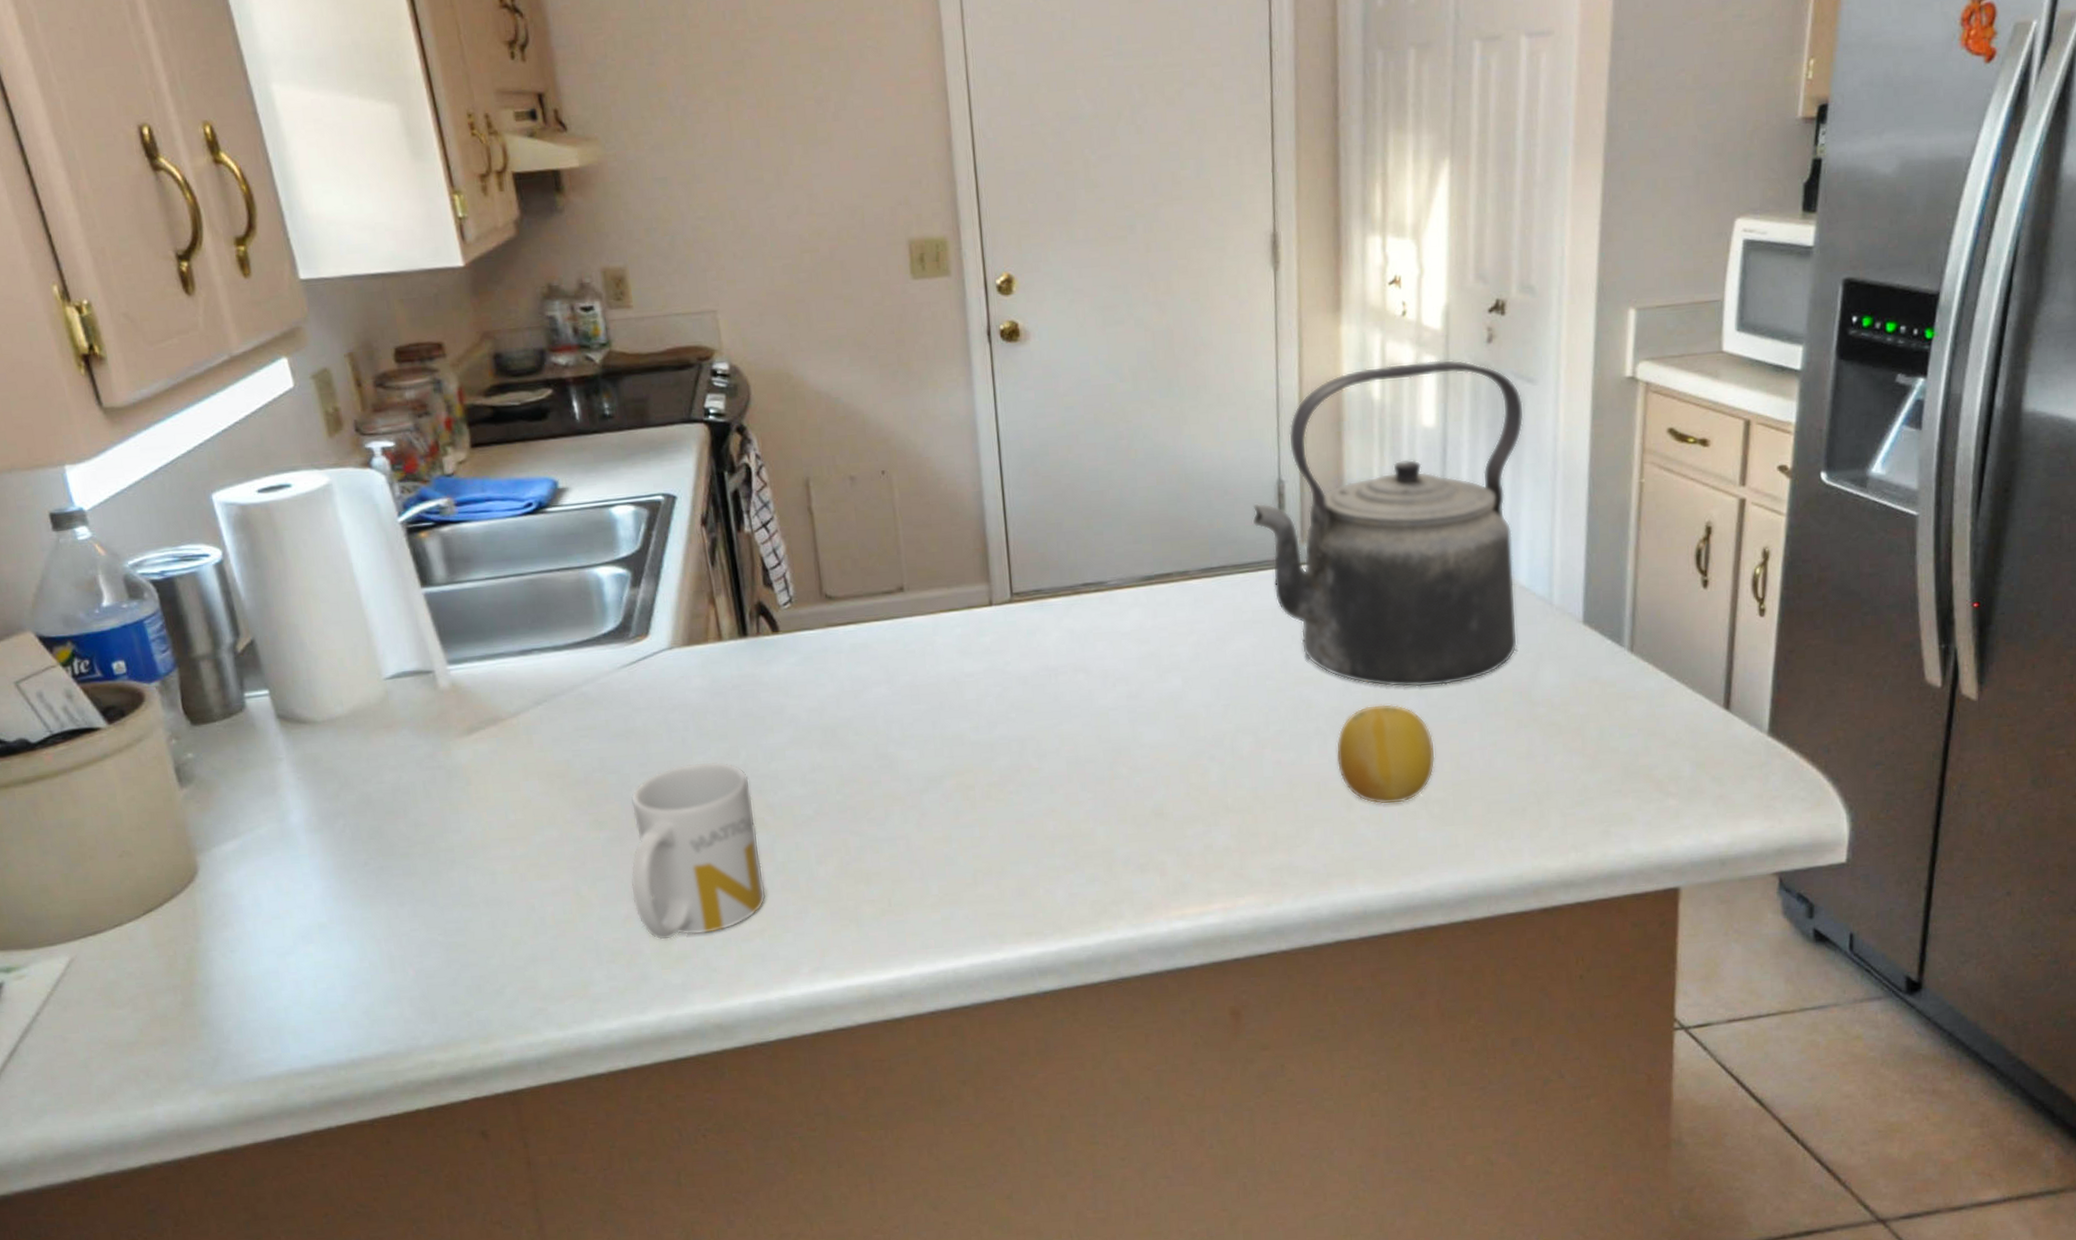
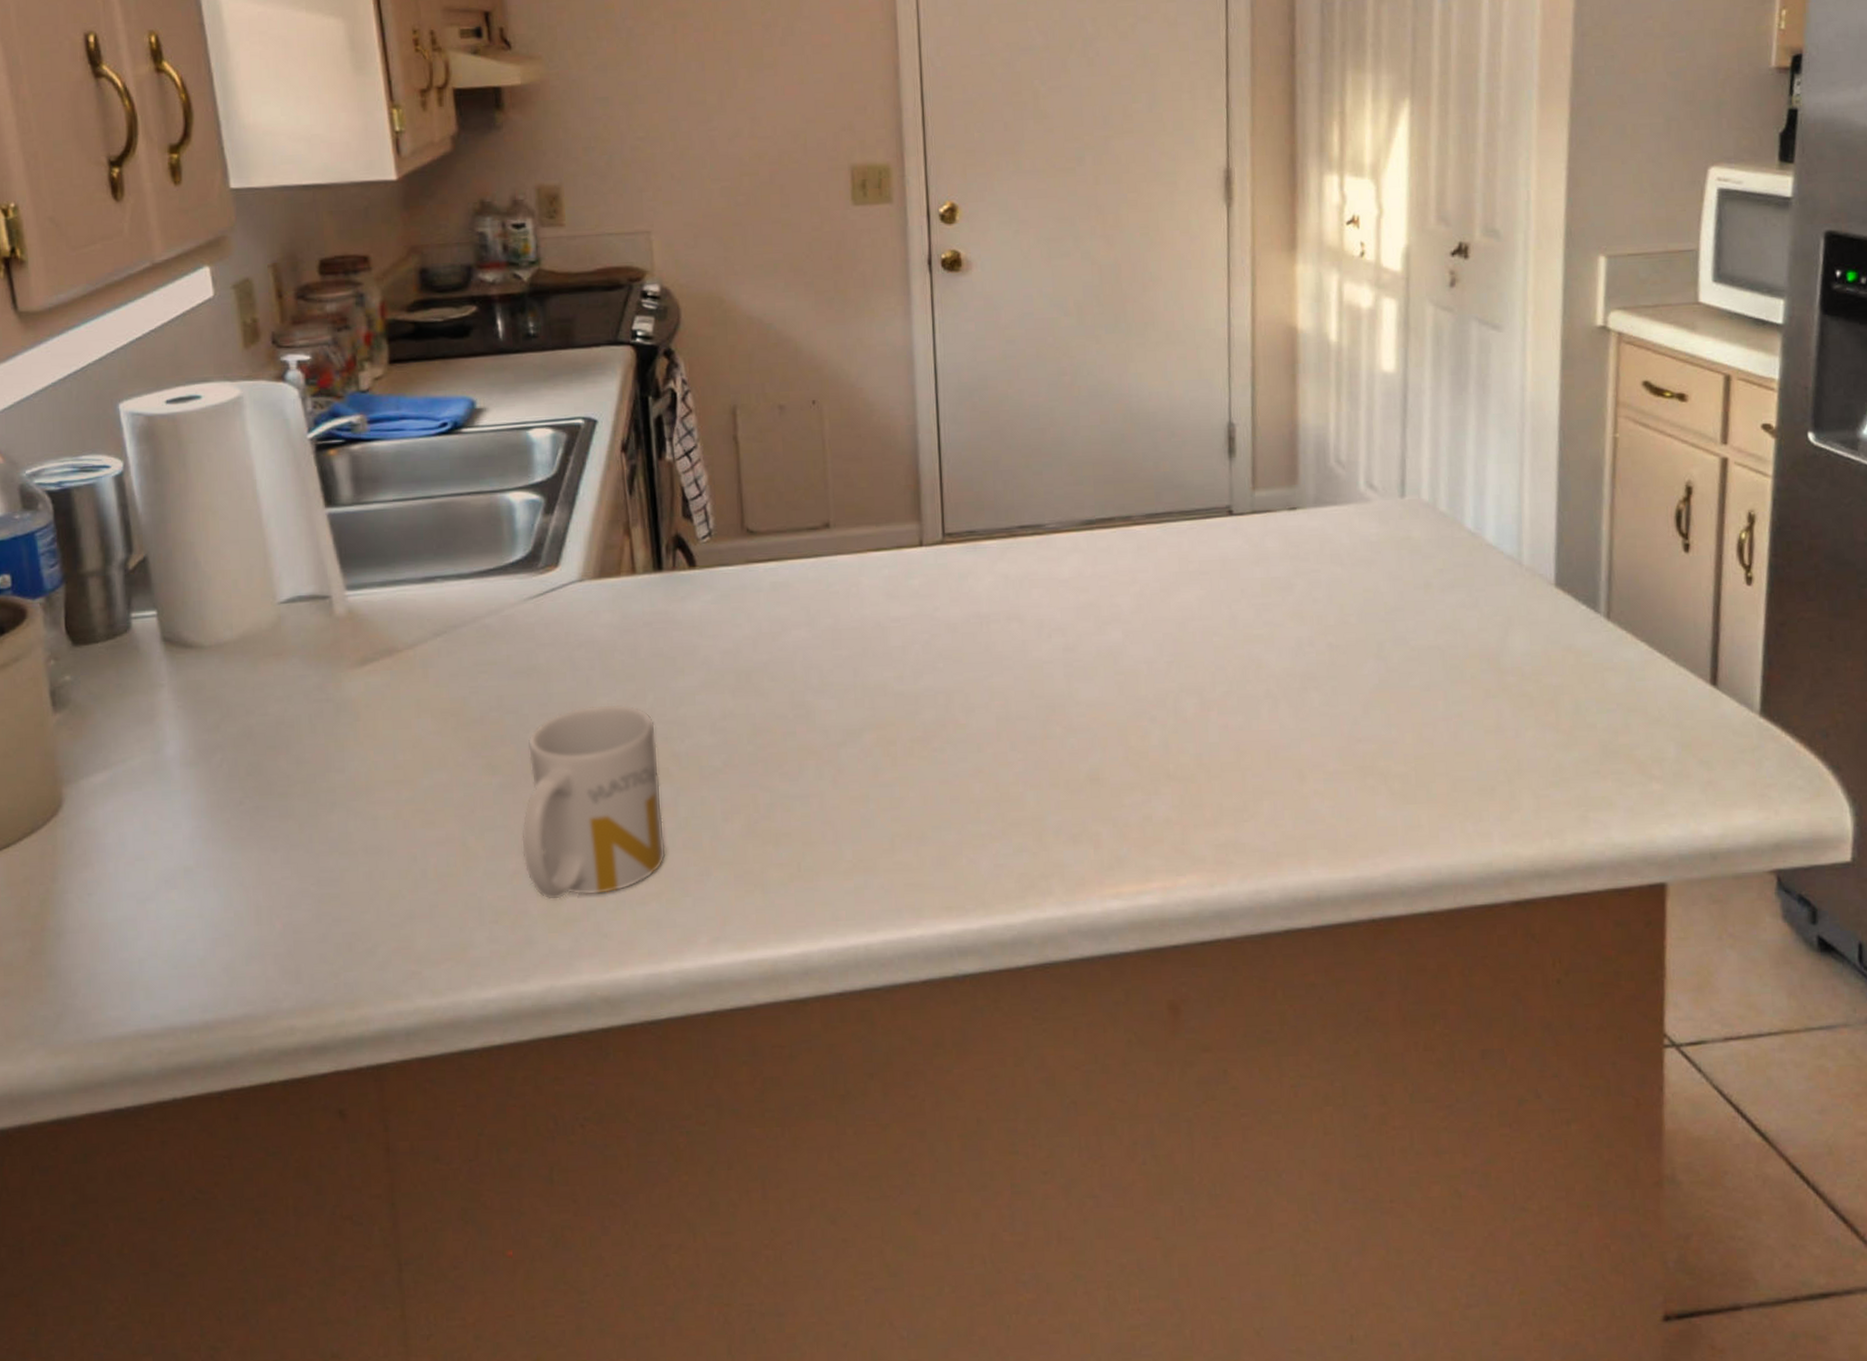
kettle: present [1252,359,1524,688] -> none [1200,302,1489,650]
fruit: present [1336,703,1435,805] -> none [1287,666,1396,778]

